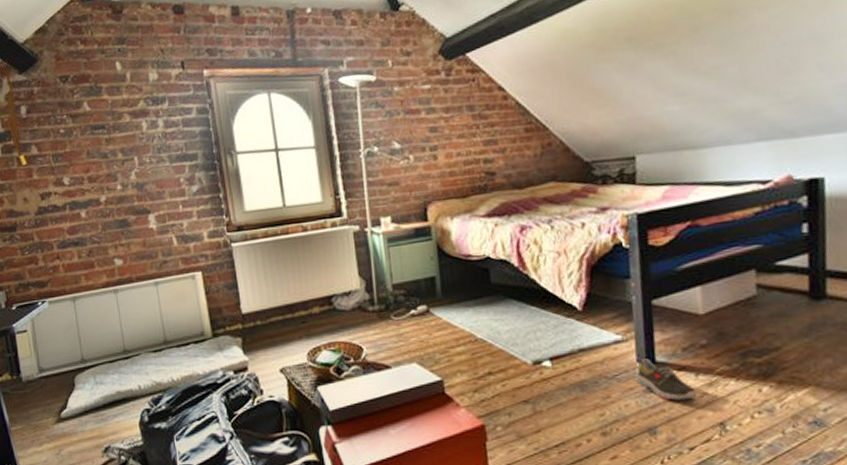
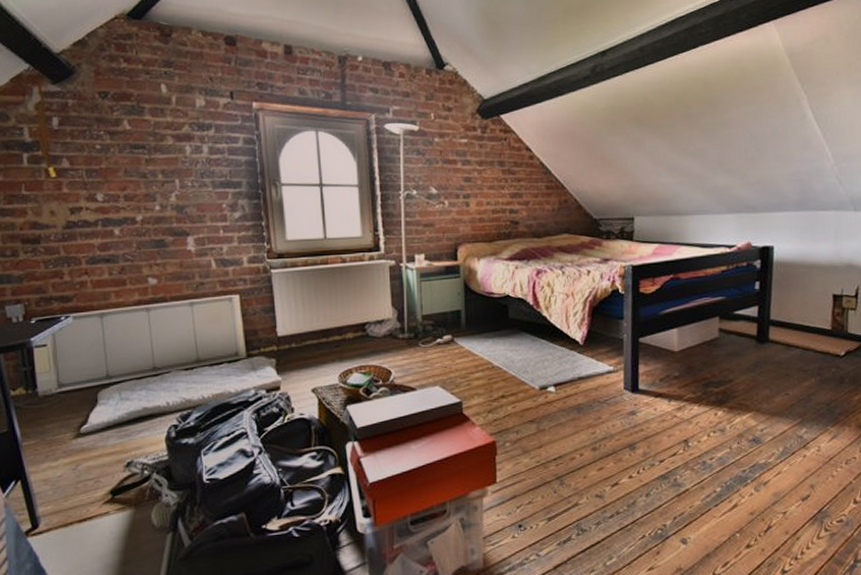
shoe: present [635,358,697,401] -> none [622,386,668,422]

